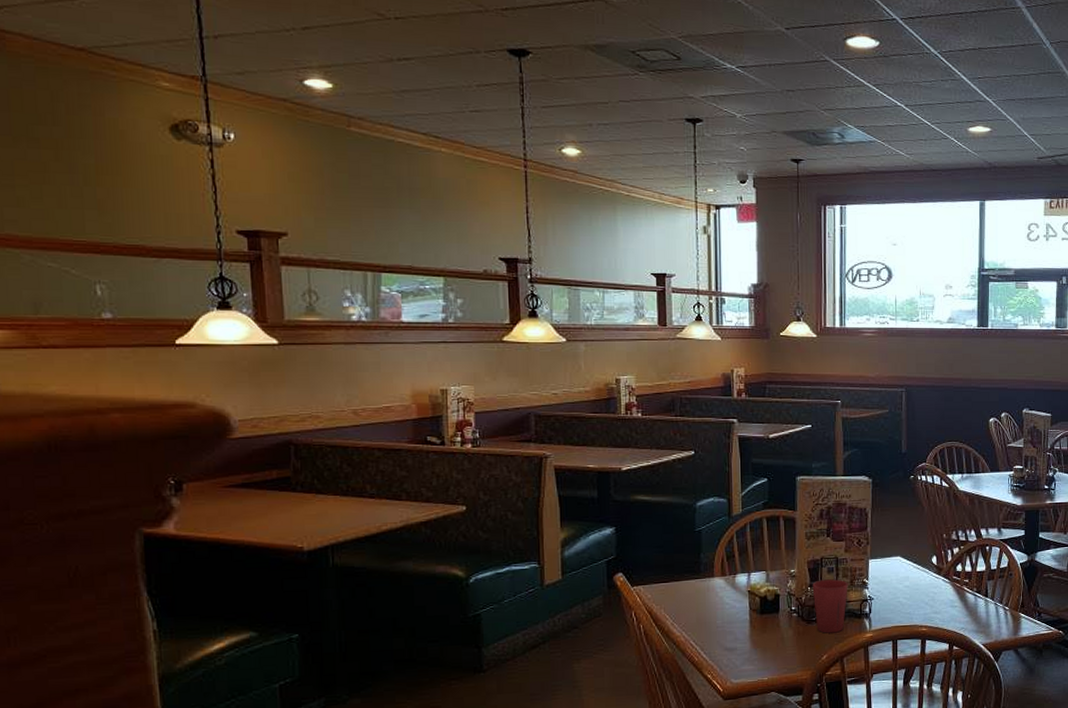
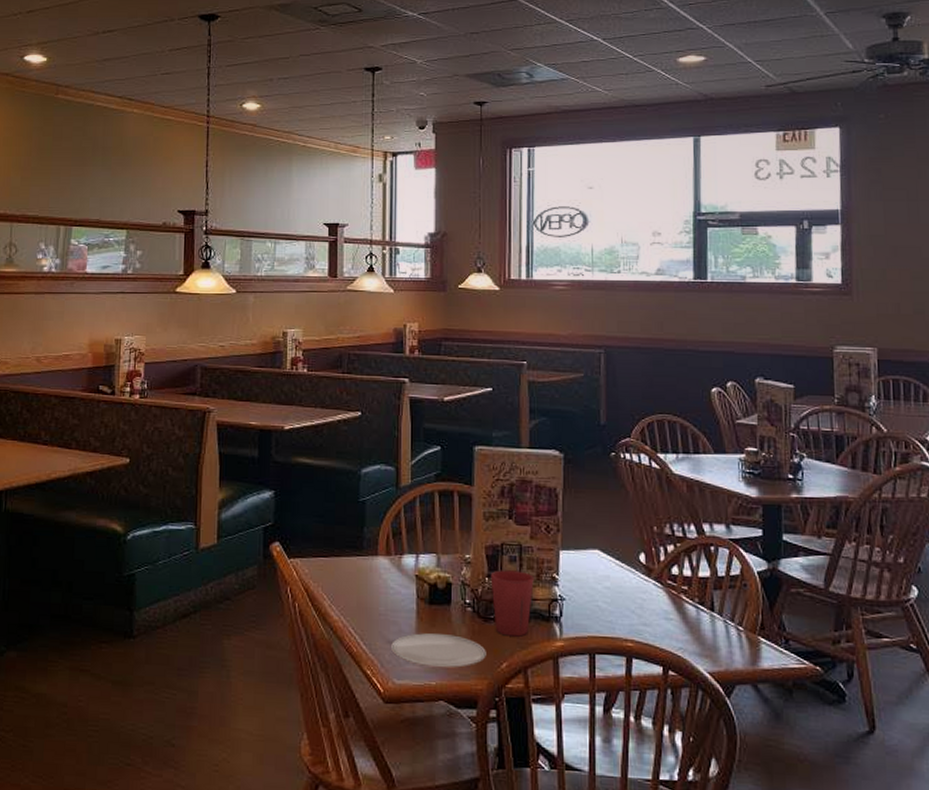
plate: none [728,637,810,666] -> present [391,633,486,669]

